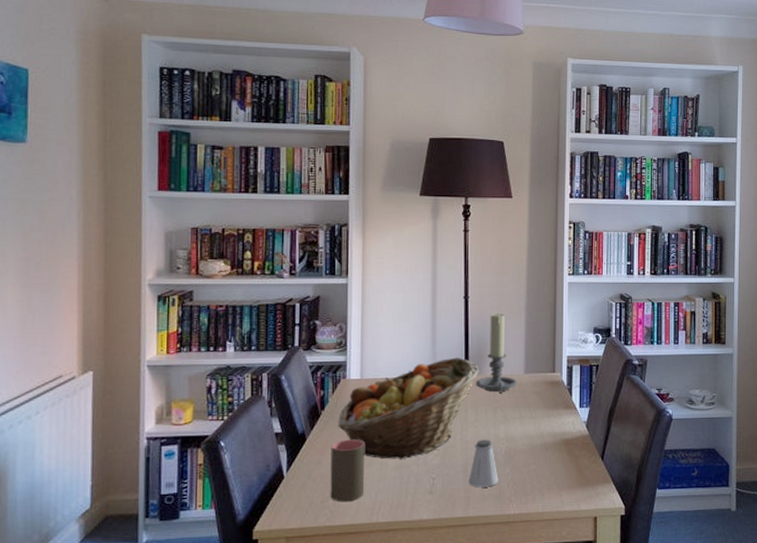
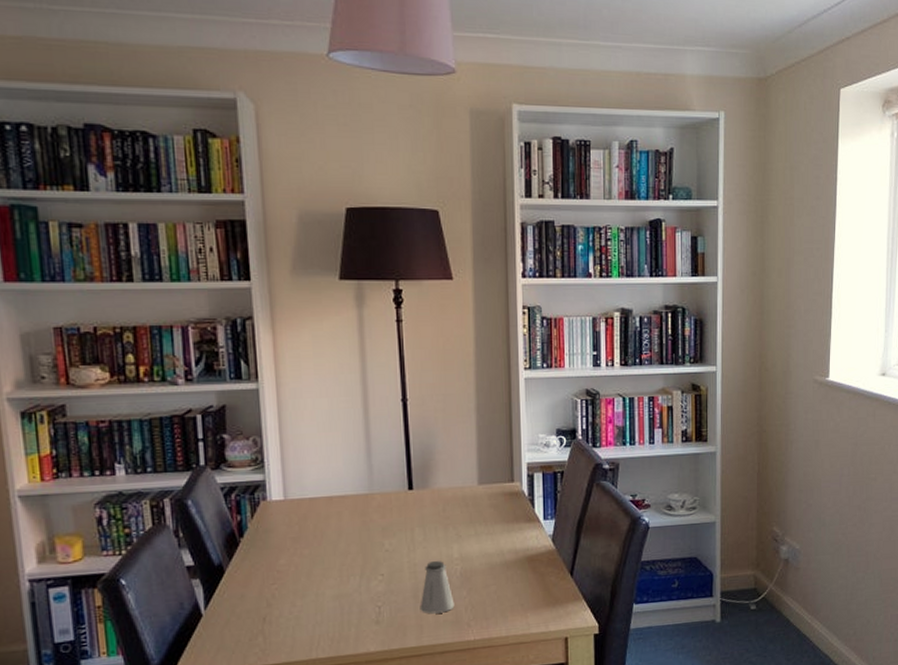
cup: present [330,439,365,502] -> none [255,568,300,639]
fruit basket: present [338,357,480,460] -> none [261,469,426,589]
candle holder: present [476,313,517,395] -> none [422,417,470,510]

